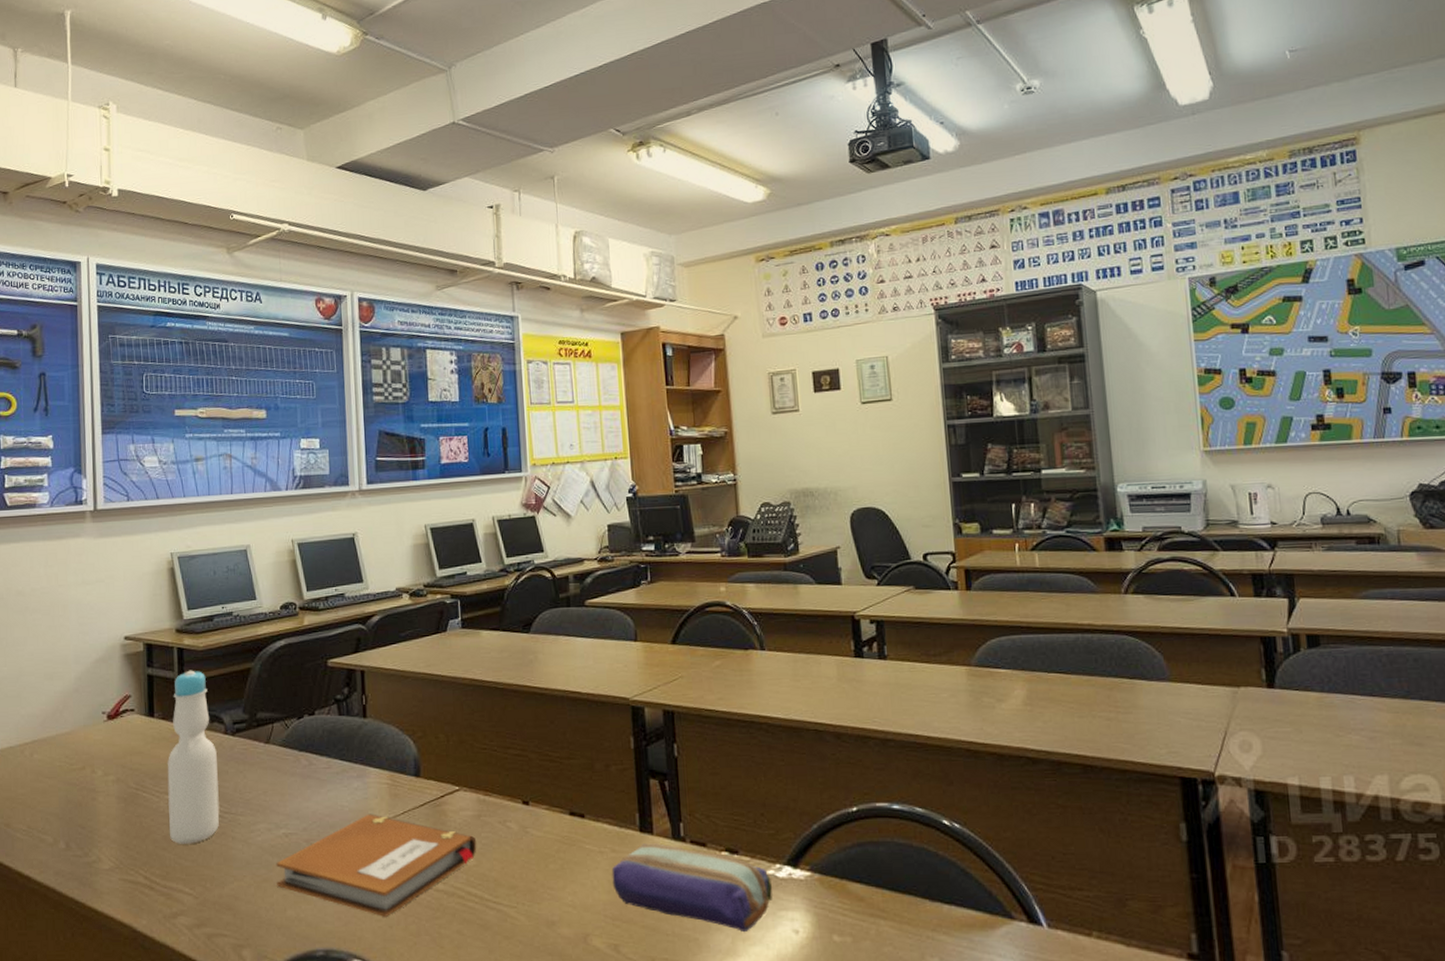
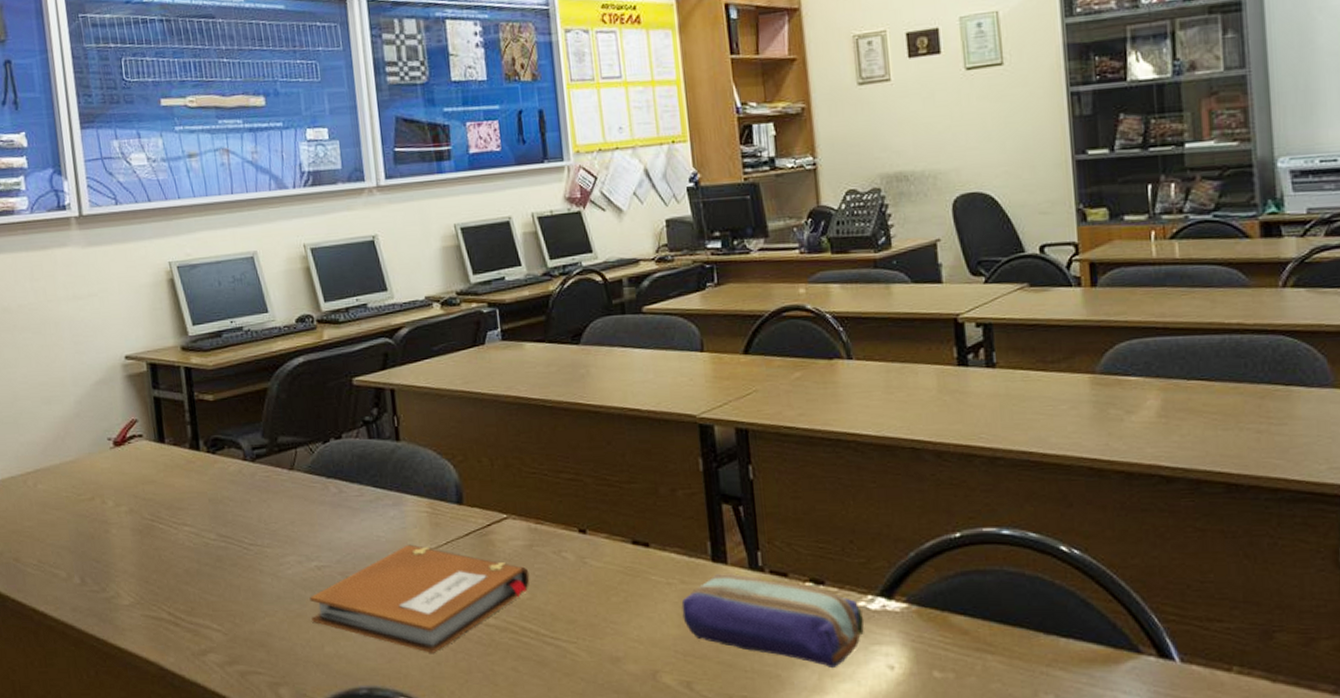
bottle: present [167,670,220,844] -> none [183,391,245,578]

